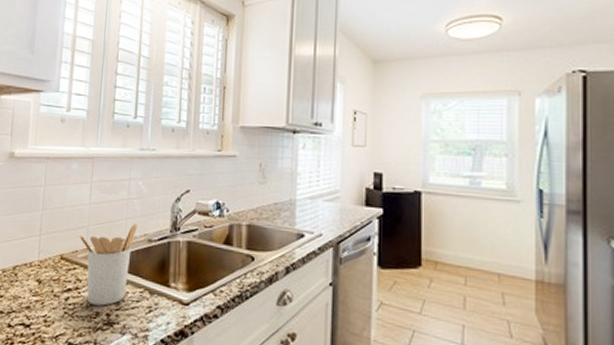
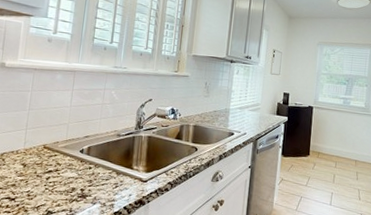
utensil holder: present [79,224,137,306] -> none [60,122,109,183]

